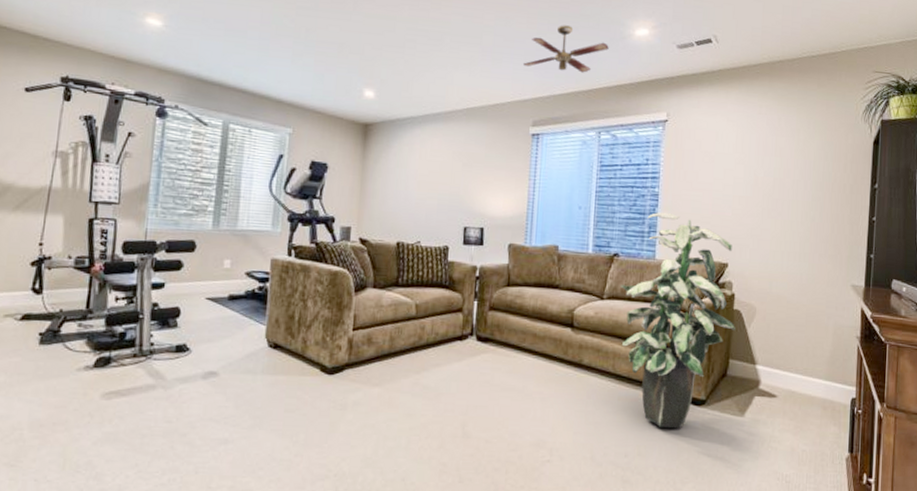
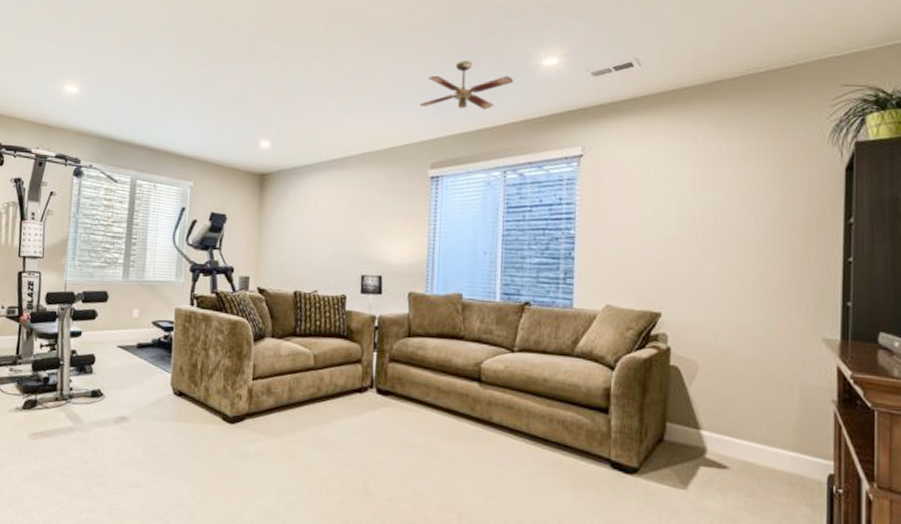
indoor plant: present [619,212,735,429] -> none [532,256,672,500]

